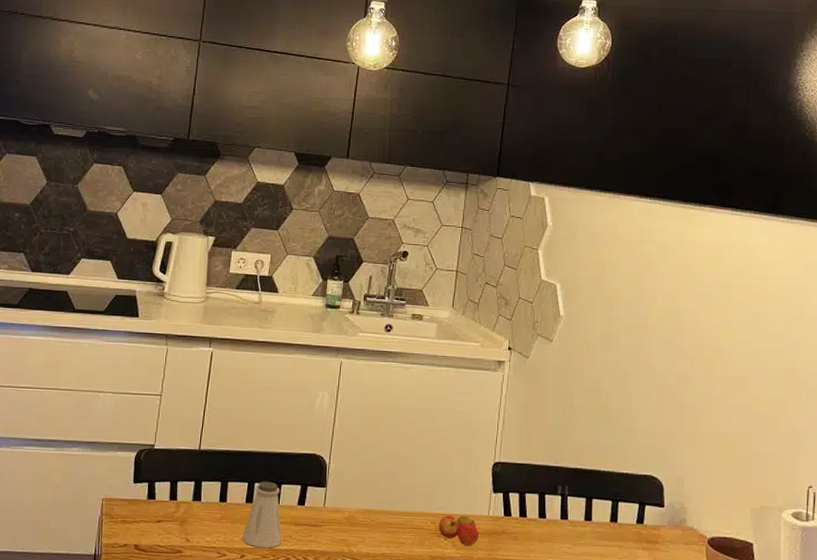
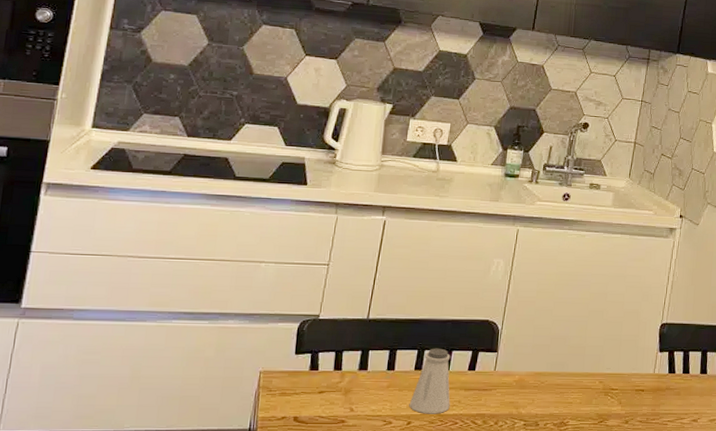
apple: present [438,515,479,546] -> none [606,374,644,403]

